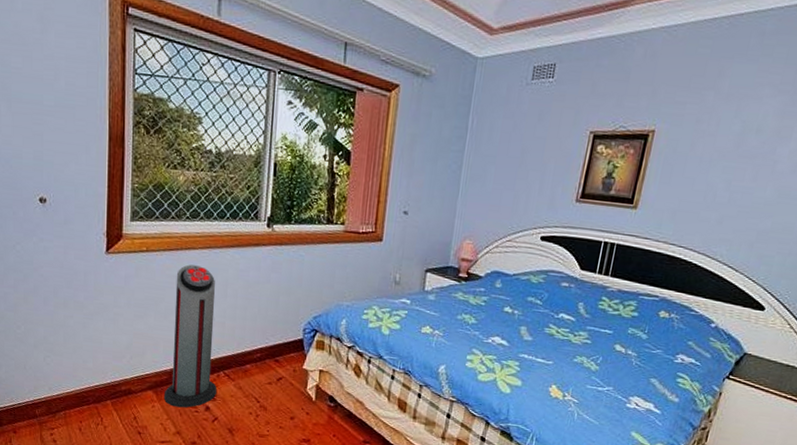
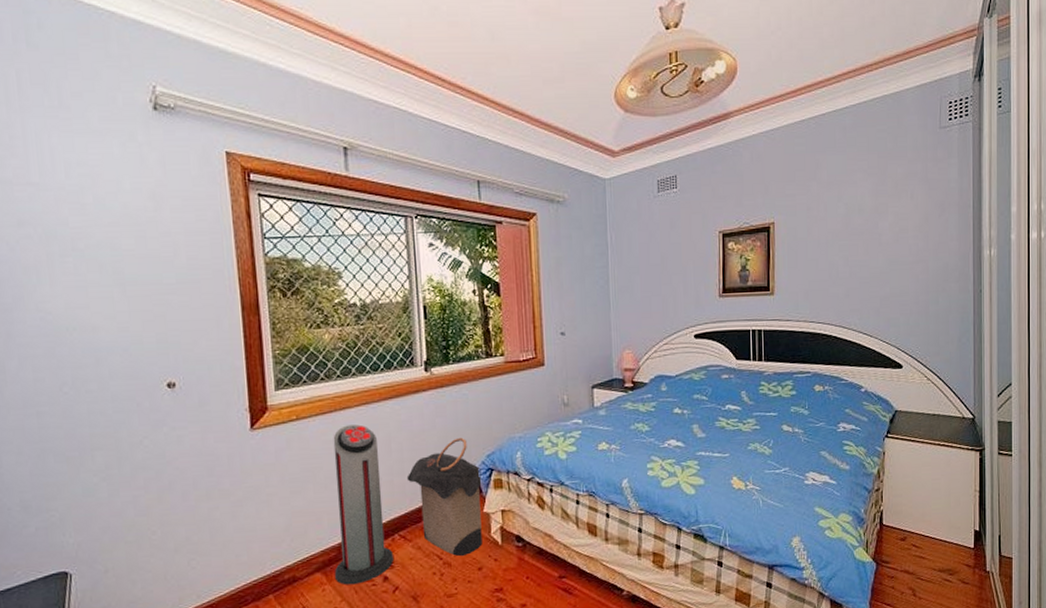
laundry hamper: none [237,295,307,404] -> present [406,437,483,557]

